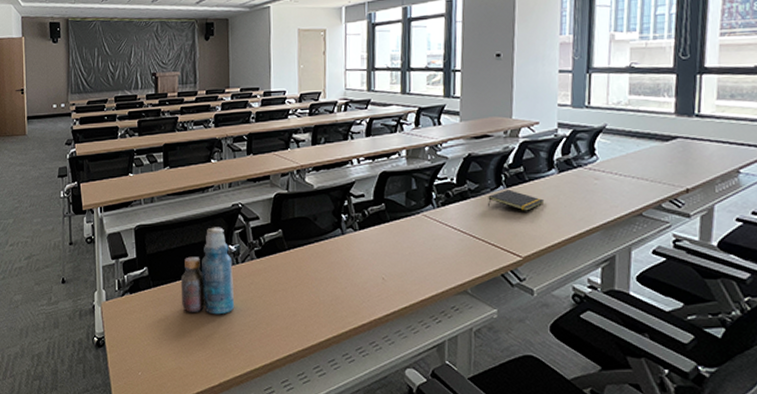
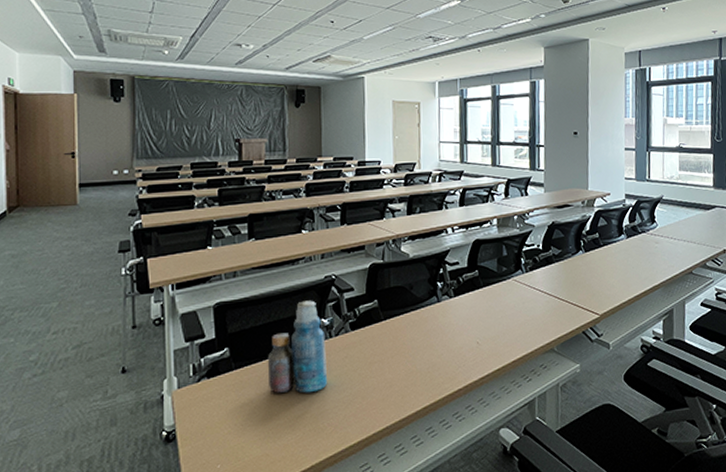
notepad: present [488,189,545,211] -> none [569,254,617,273]

